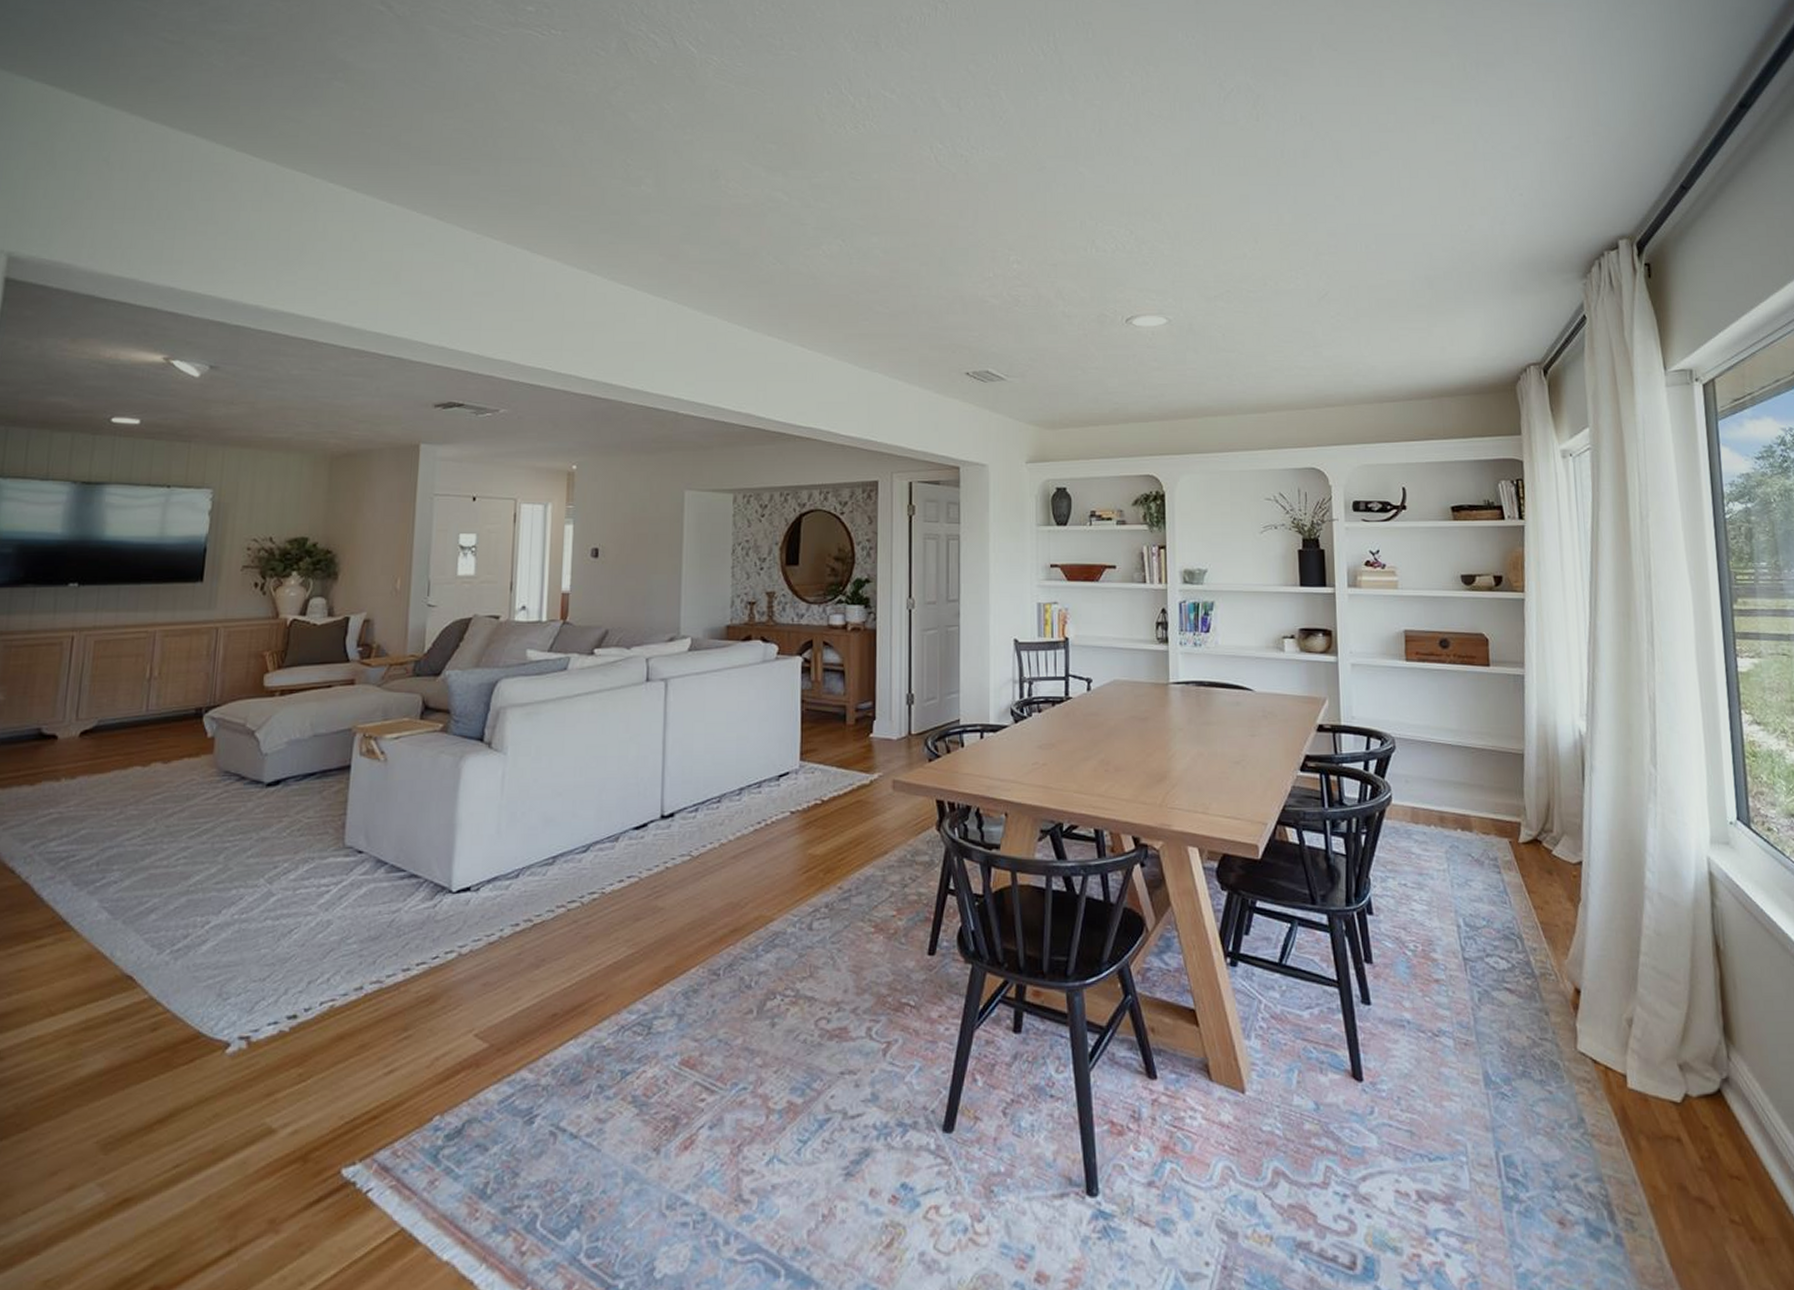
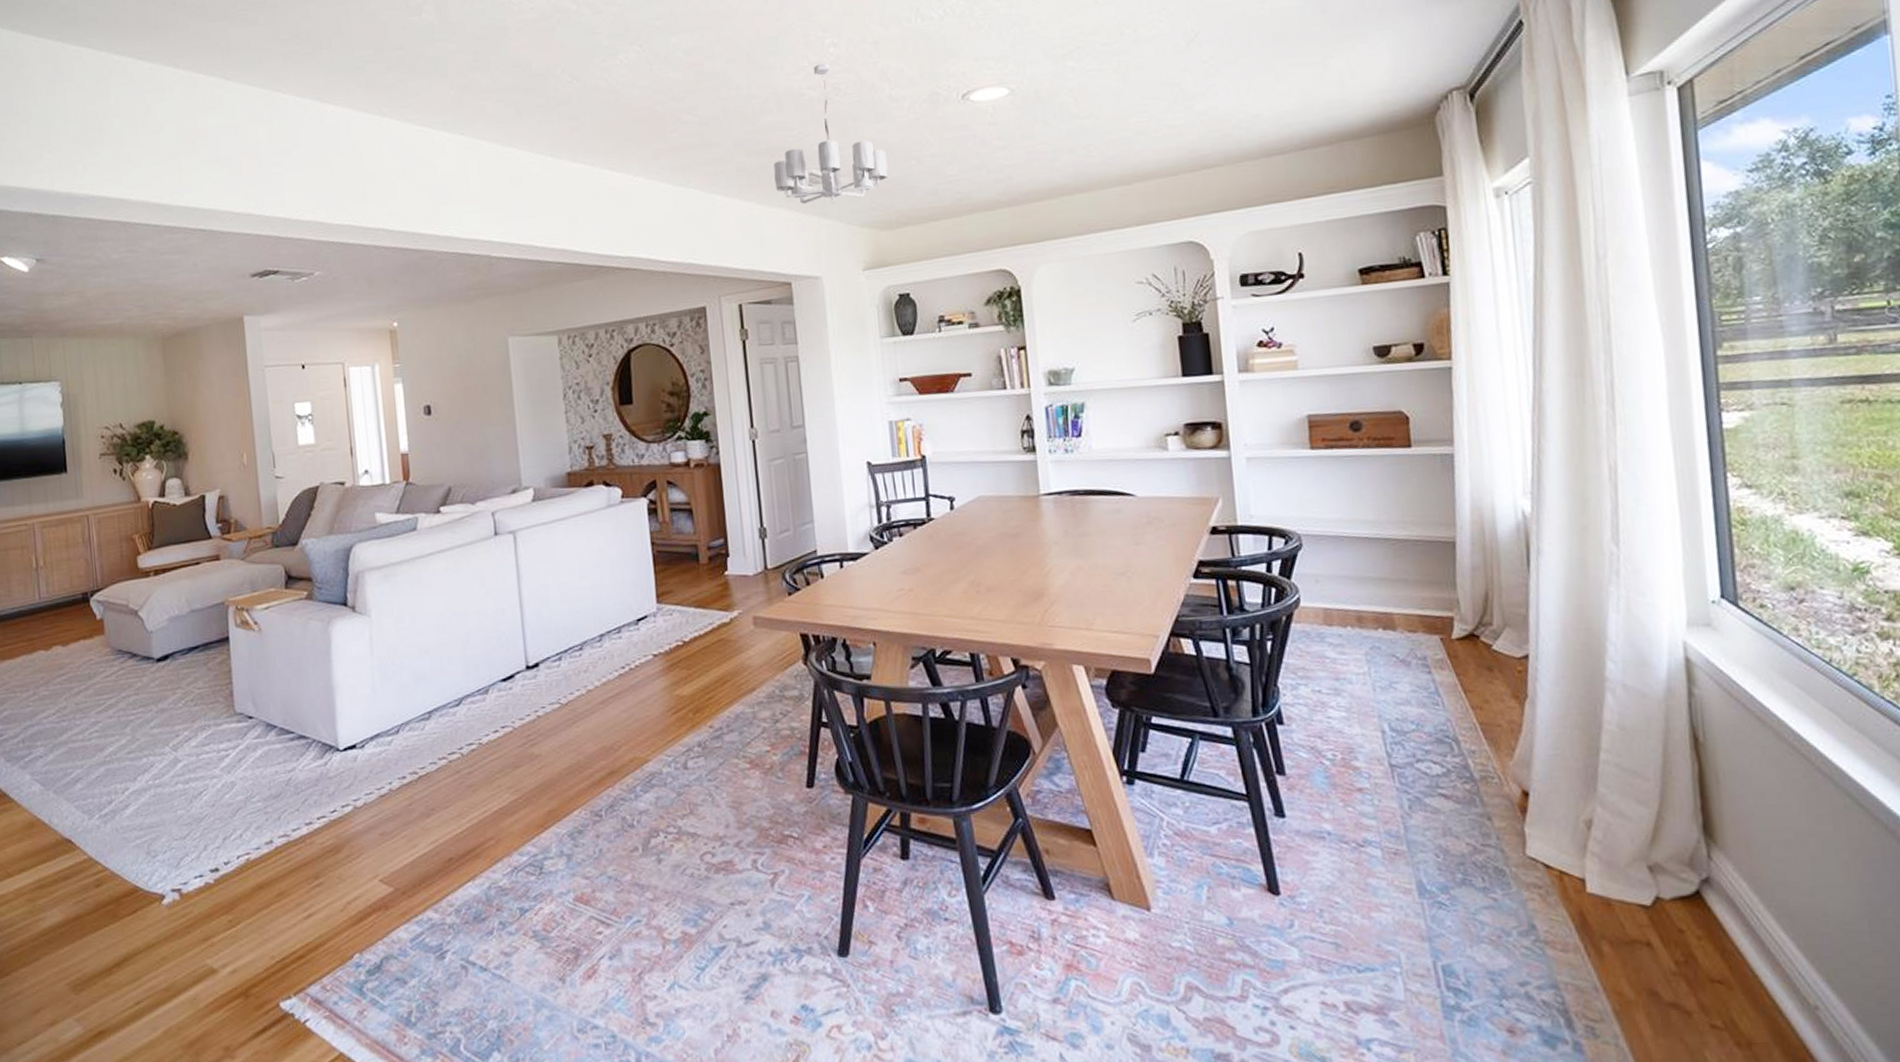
chandelier: none [954,277,1056,400] -> present [773,63,888,204]

